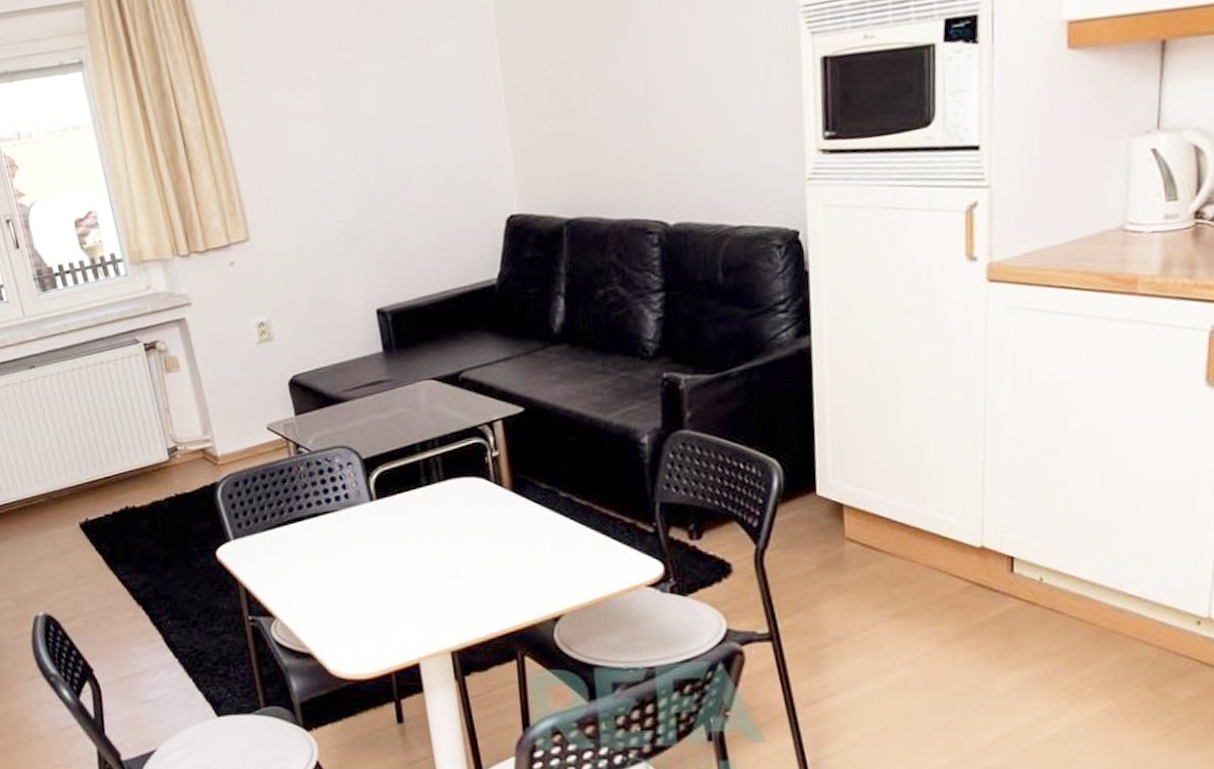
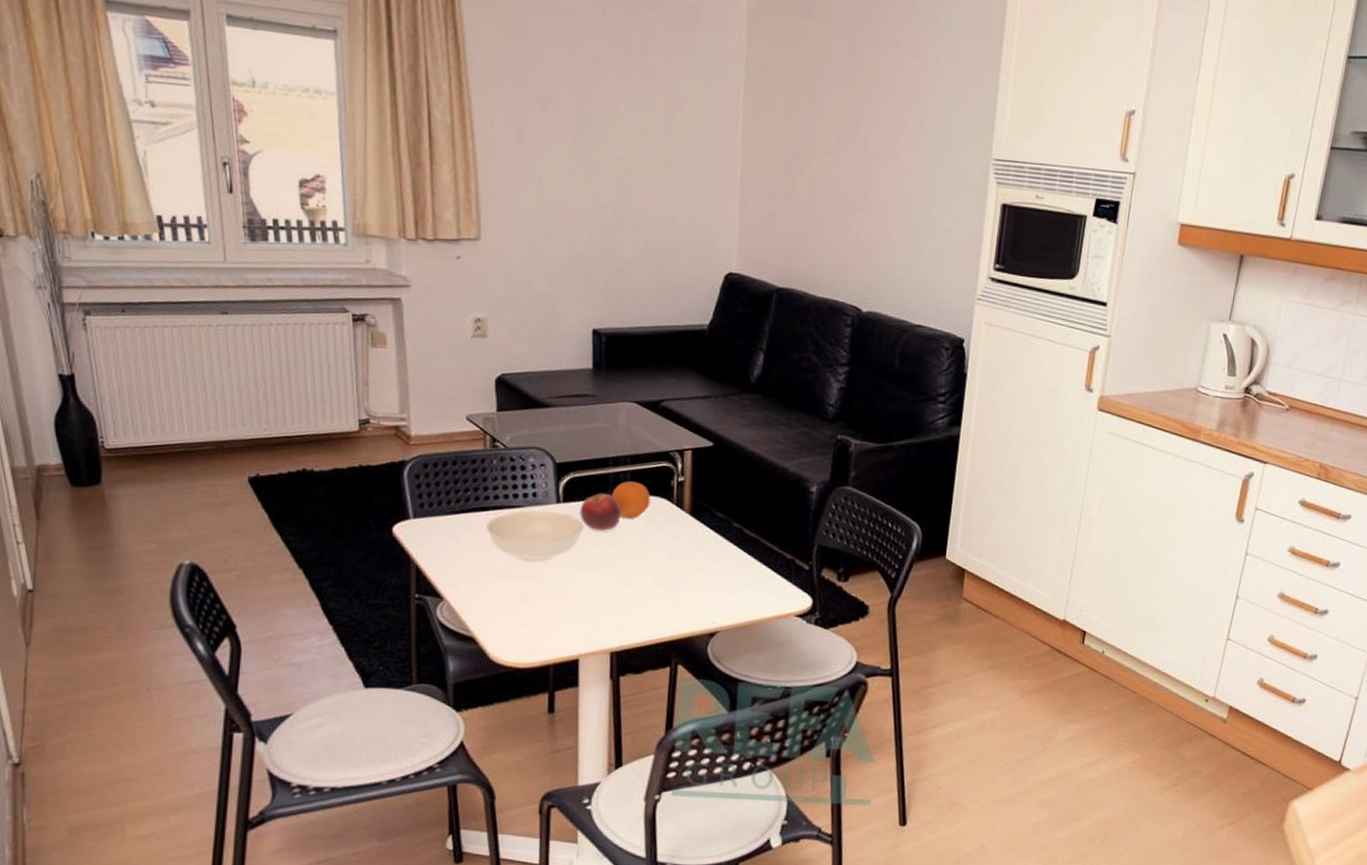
bowl: none [305,511,402,568] -> present [486,510,584,562]
fruit: none [394,483,439,525] -> present [580,493,622,532]
fruit: none [425,465,467,506] -> present [612,481,651,519]

